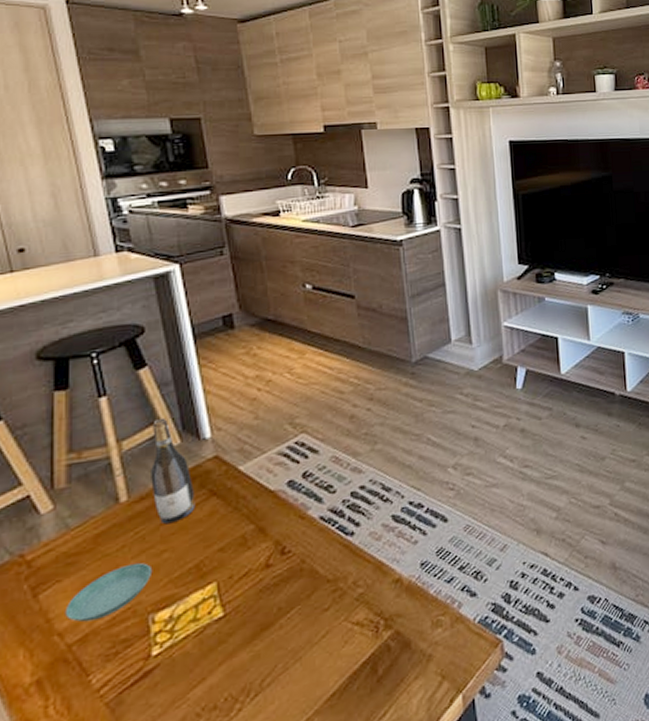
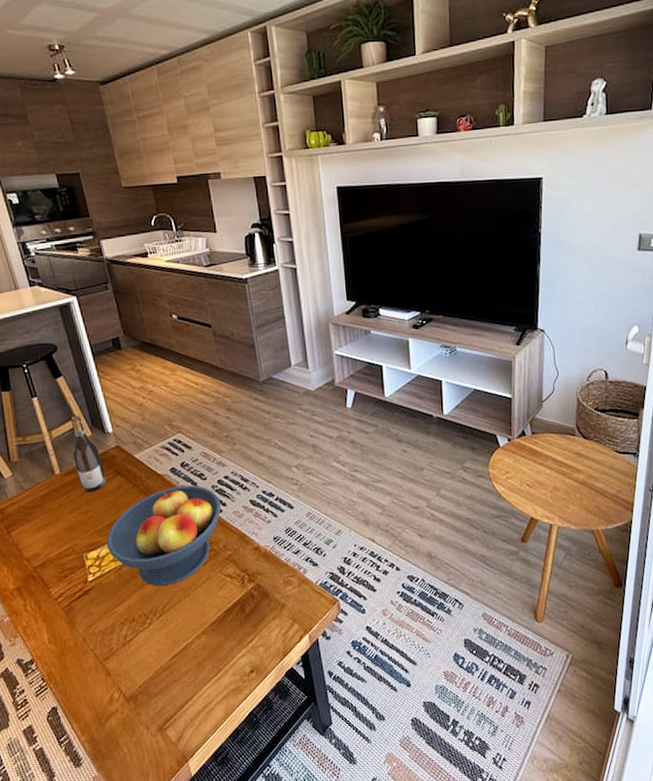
saucer: present [64,563,153,622] -> none [28,518,83,554]
fruit bowl: none [185,501,353,652] -> present [106,485,221,586]

